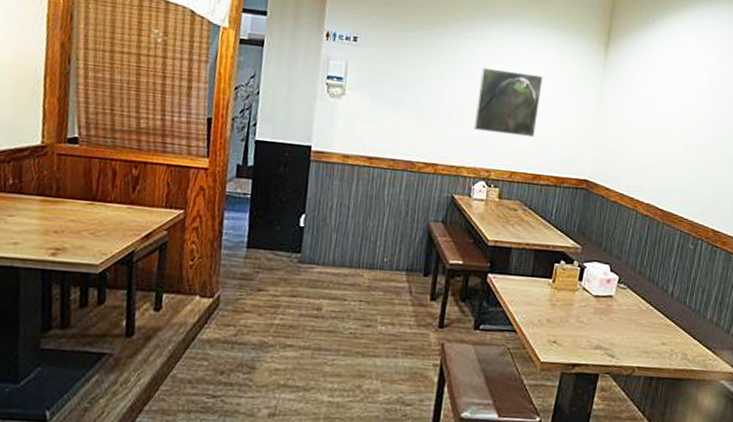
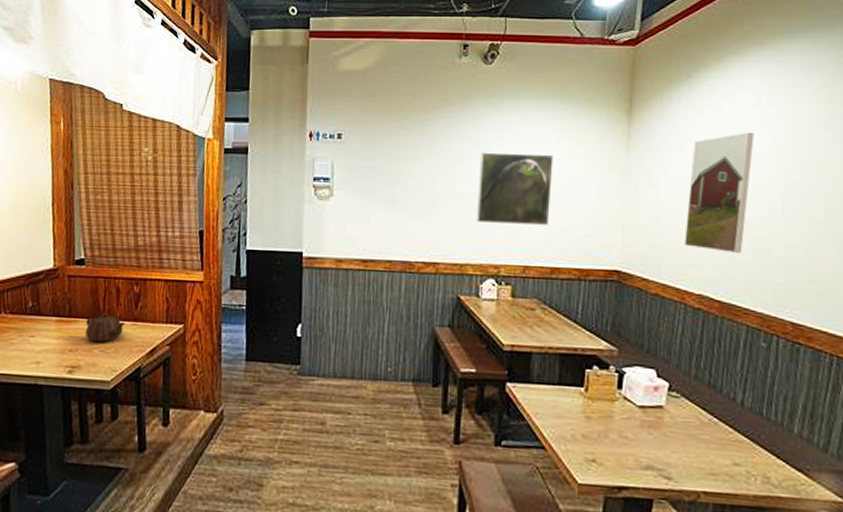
teapot: none [74,194,120,226] -> present [85,313,125,343]
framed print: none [640,72,698,172] -> present [684,132,754,254]

